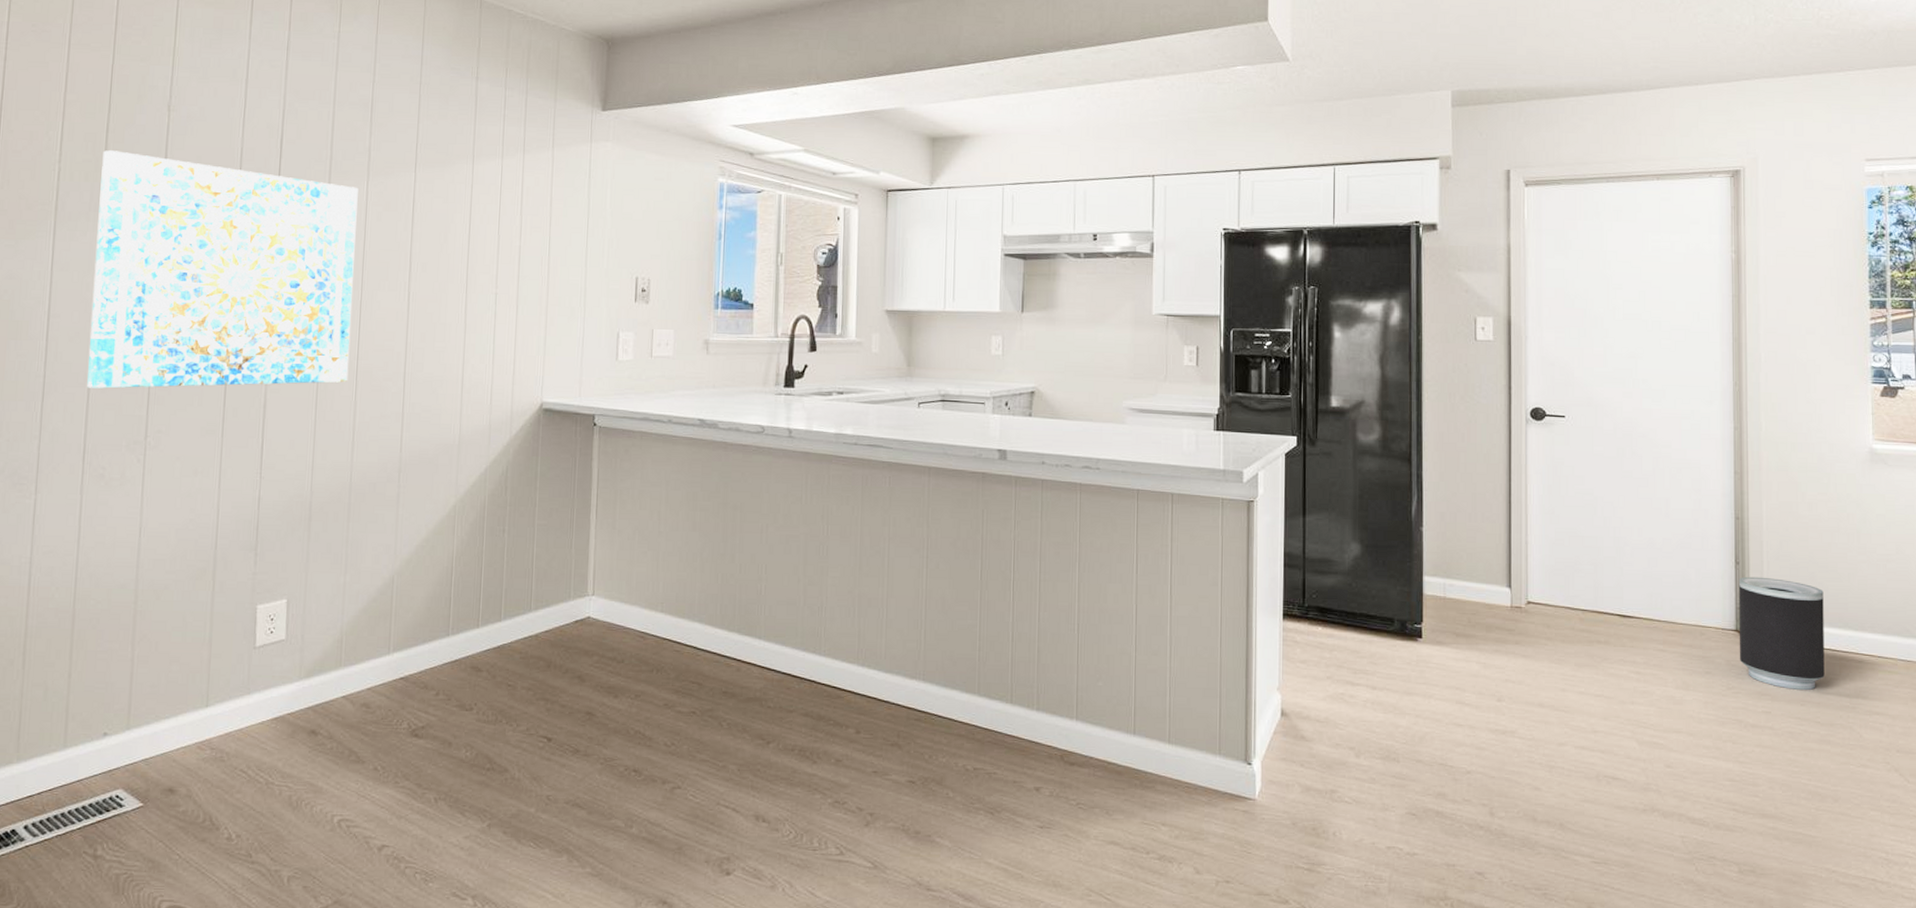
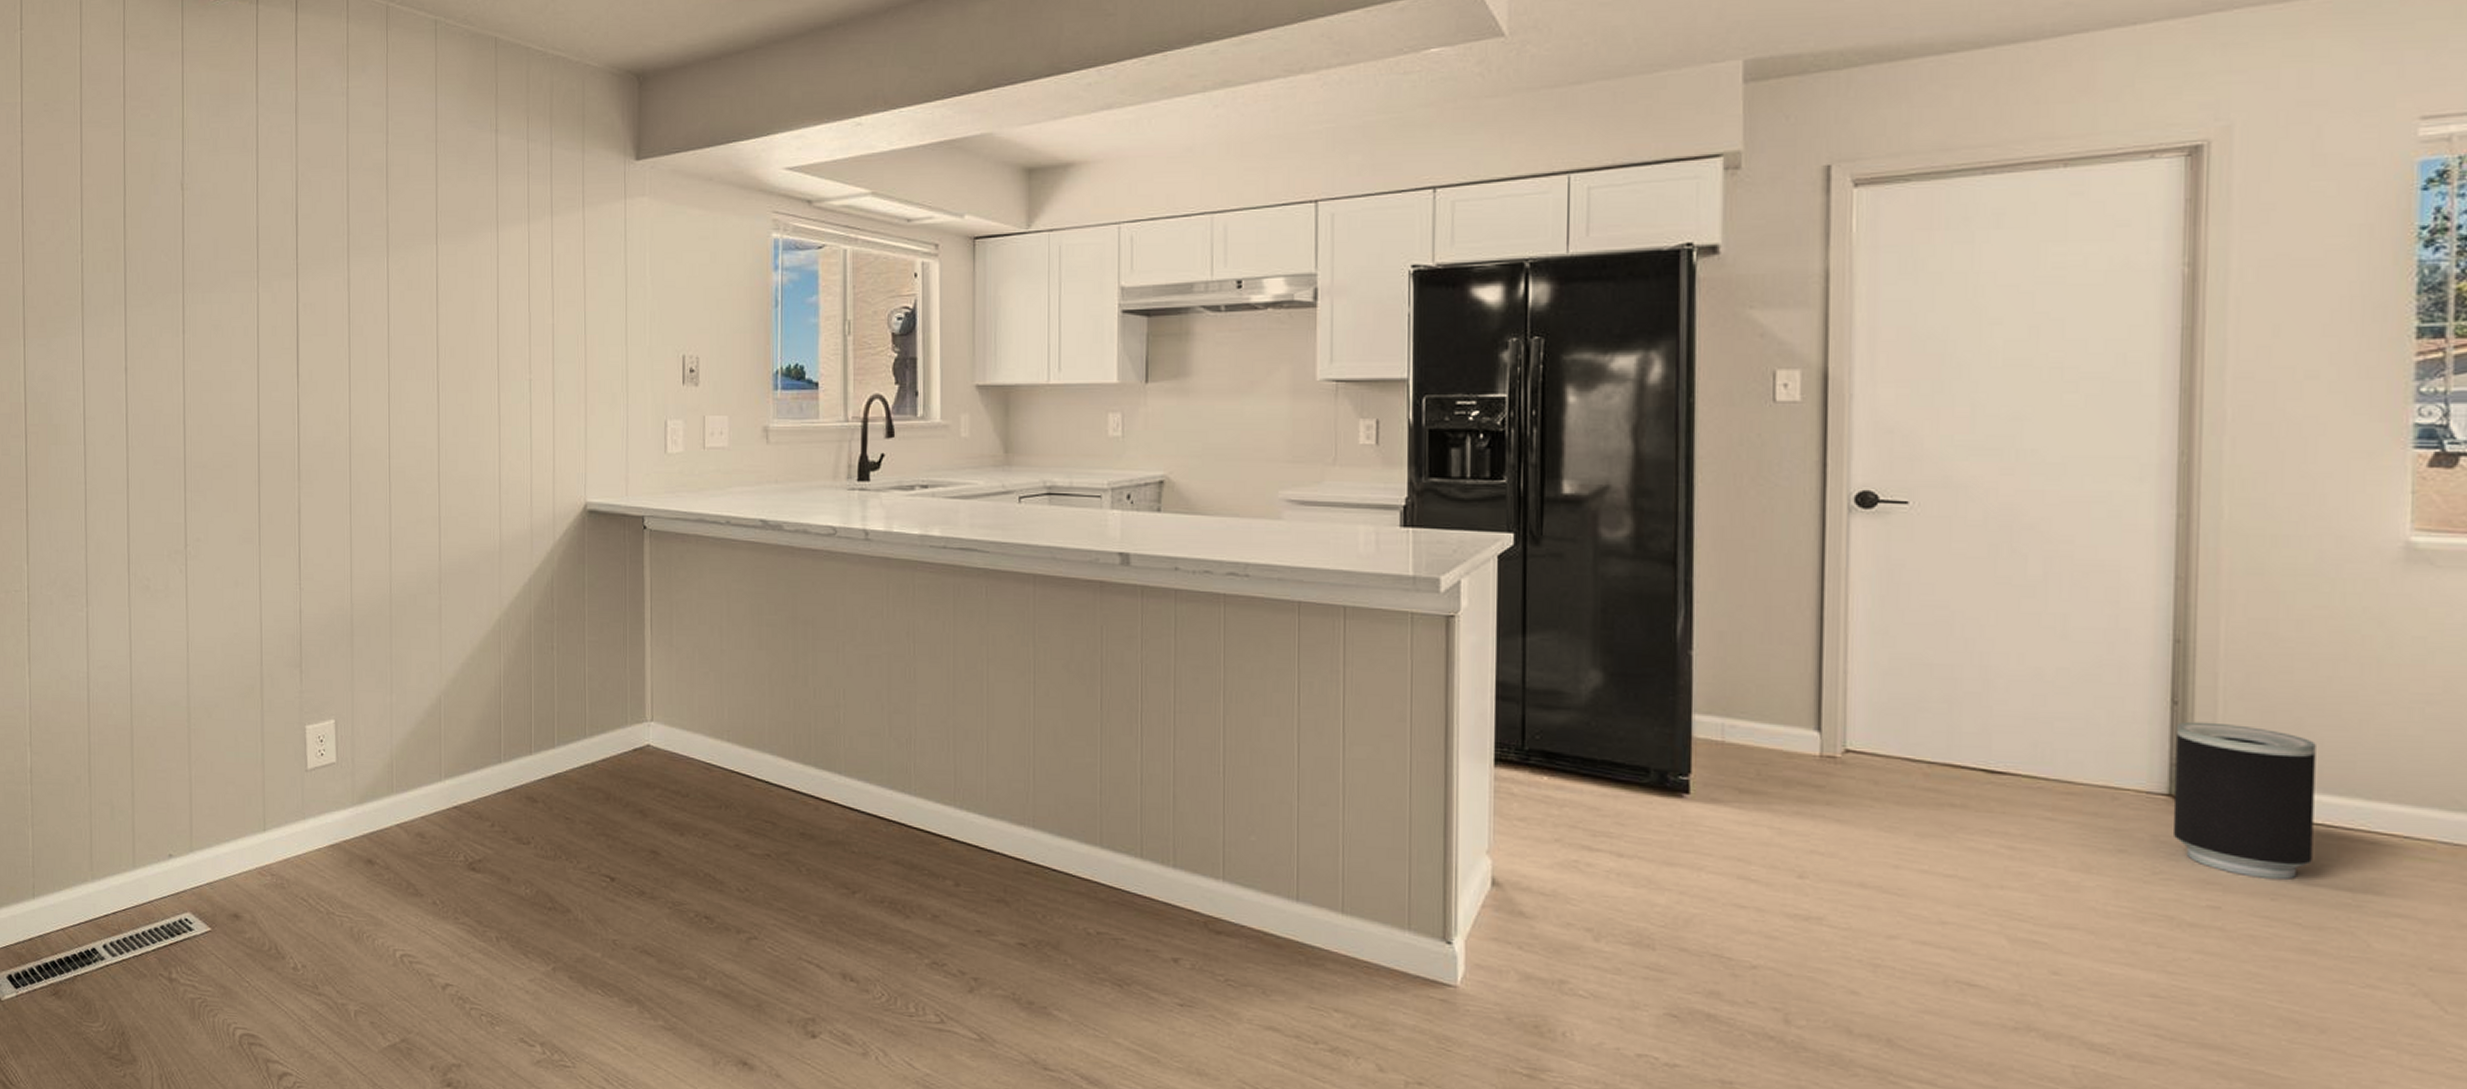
wall art: present [87,150,358,389] -> none [122,237,381,495]

